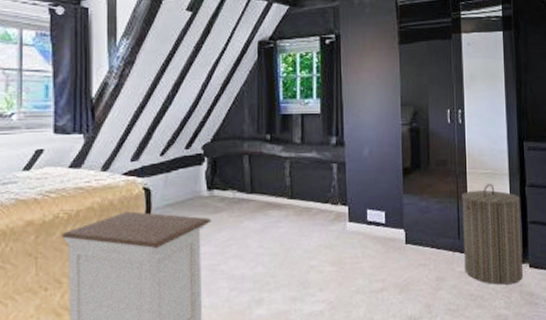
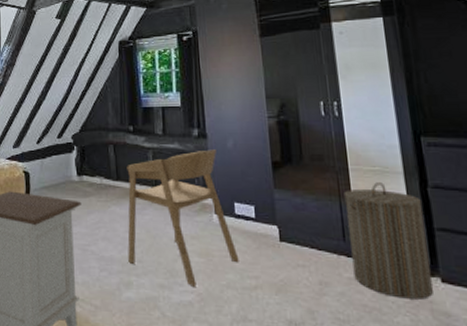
chair: none [260,157,368,296] -> present [127,149,239,287]

